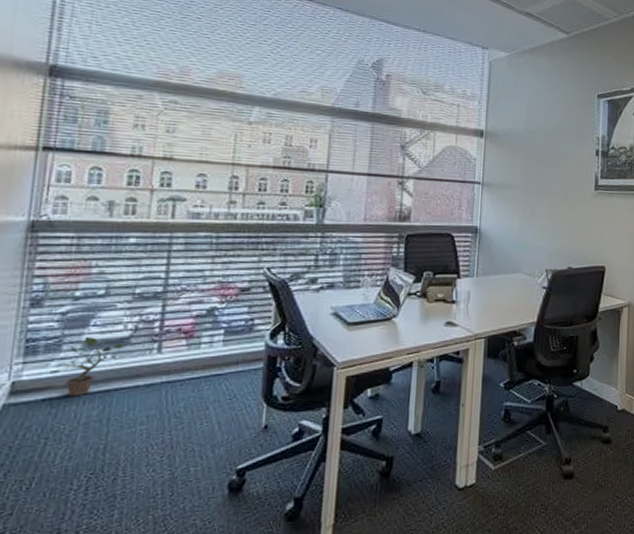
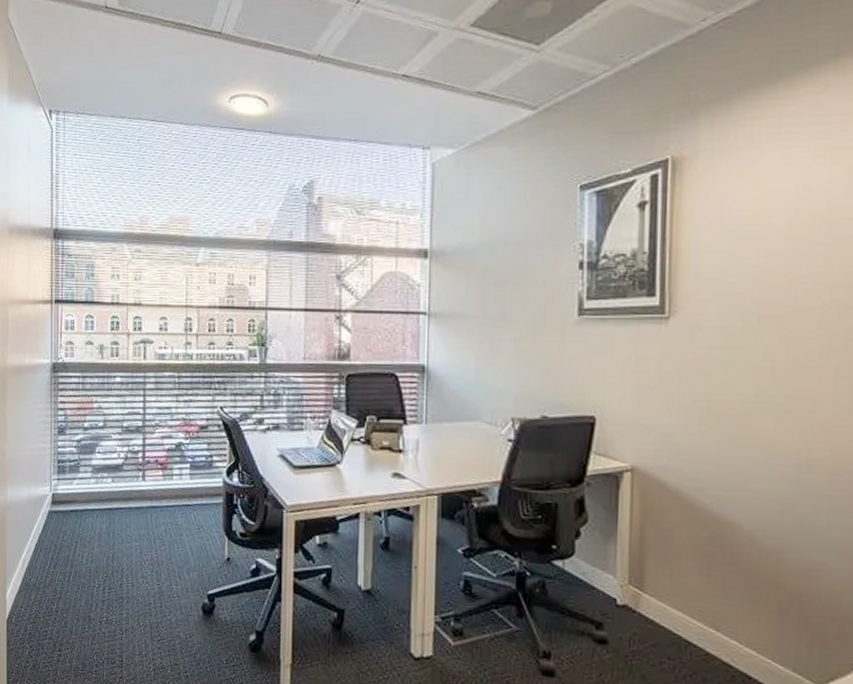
potted plant: present [50,337,124,397] -> none [74,462,119,511]

